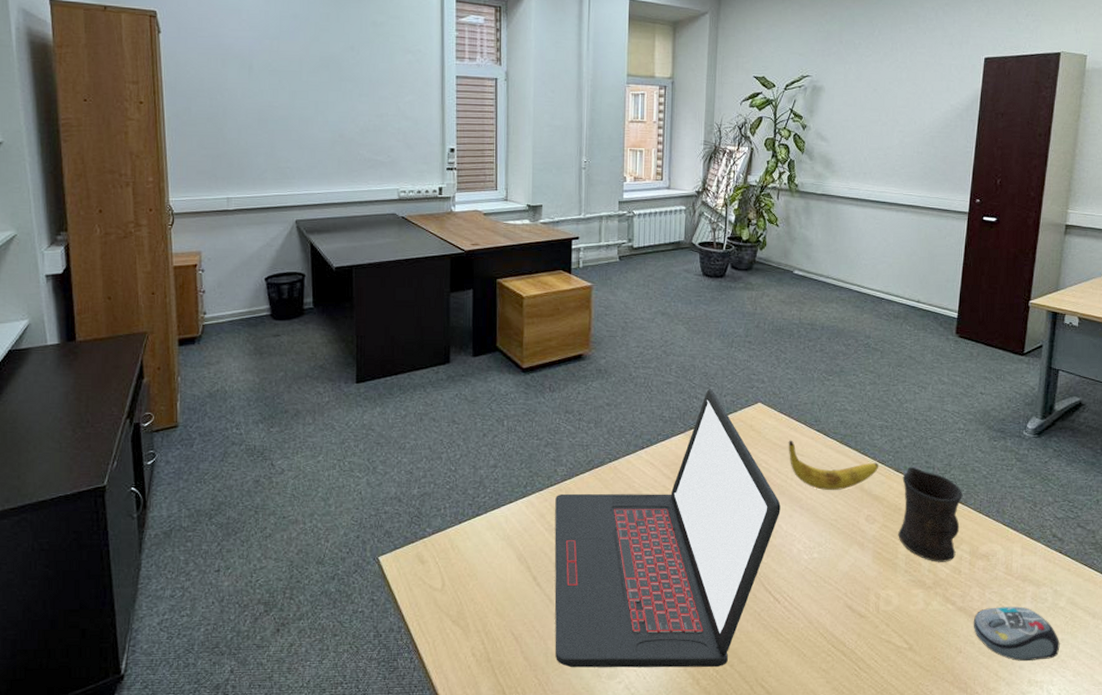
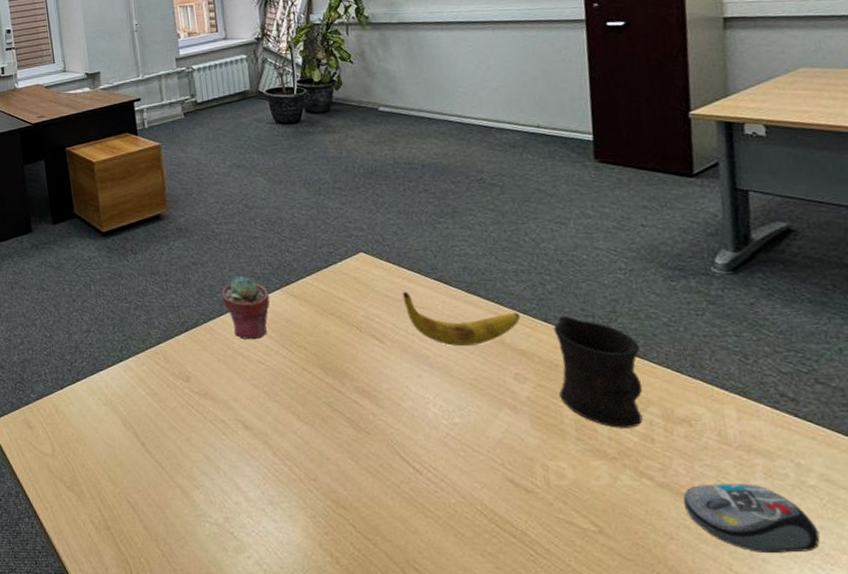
laptop: present [554,388,781,668] -> none [153,240,406,545]
potted succulent: none [629,418,674,480] -> present [221,275,270,340]

